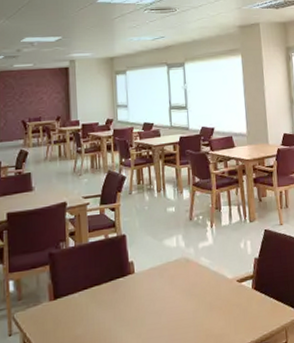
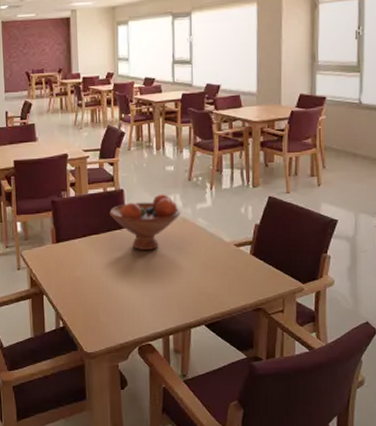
fruit bowl: none [111,235,184,298] -> present [109,194,181,251]

